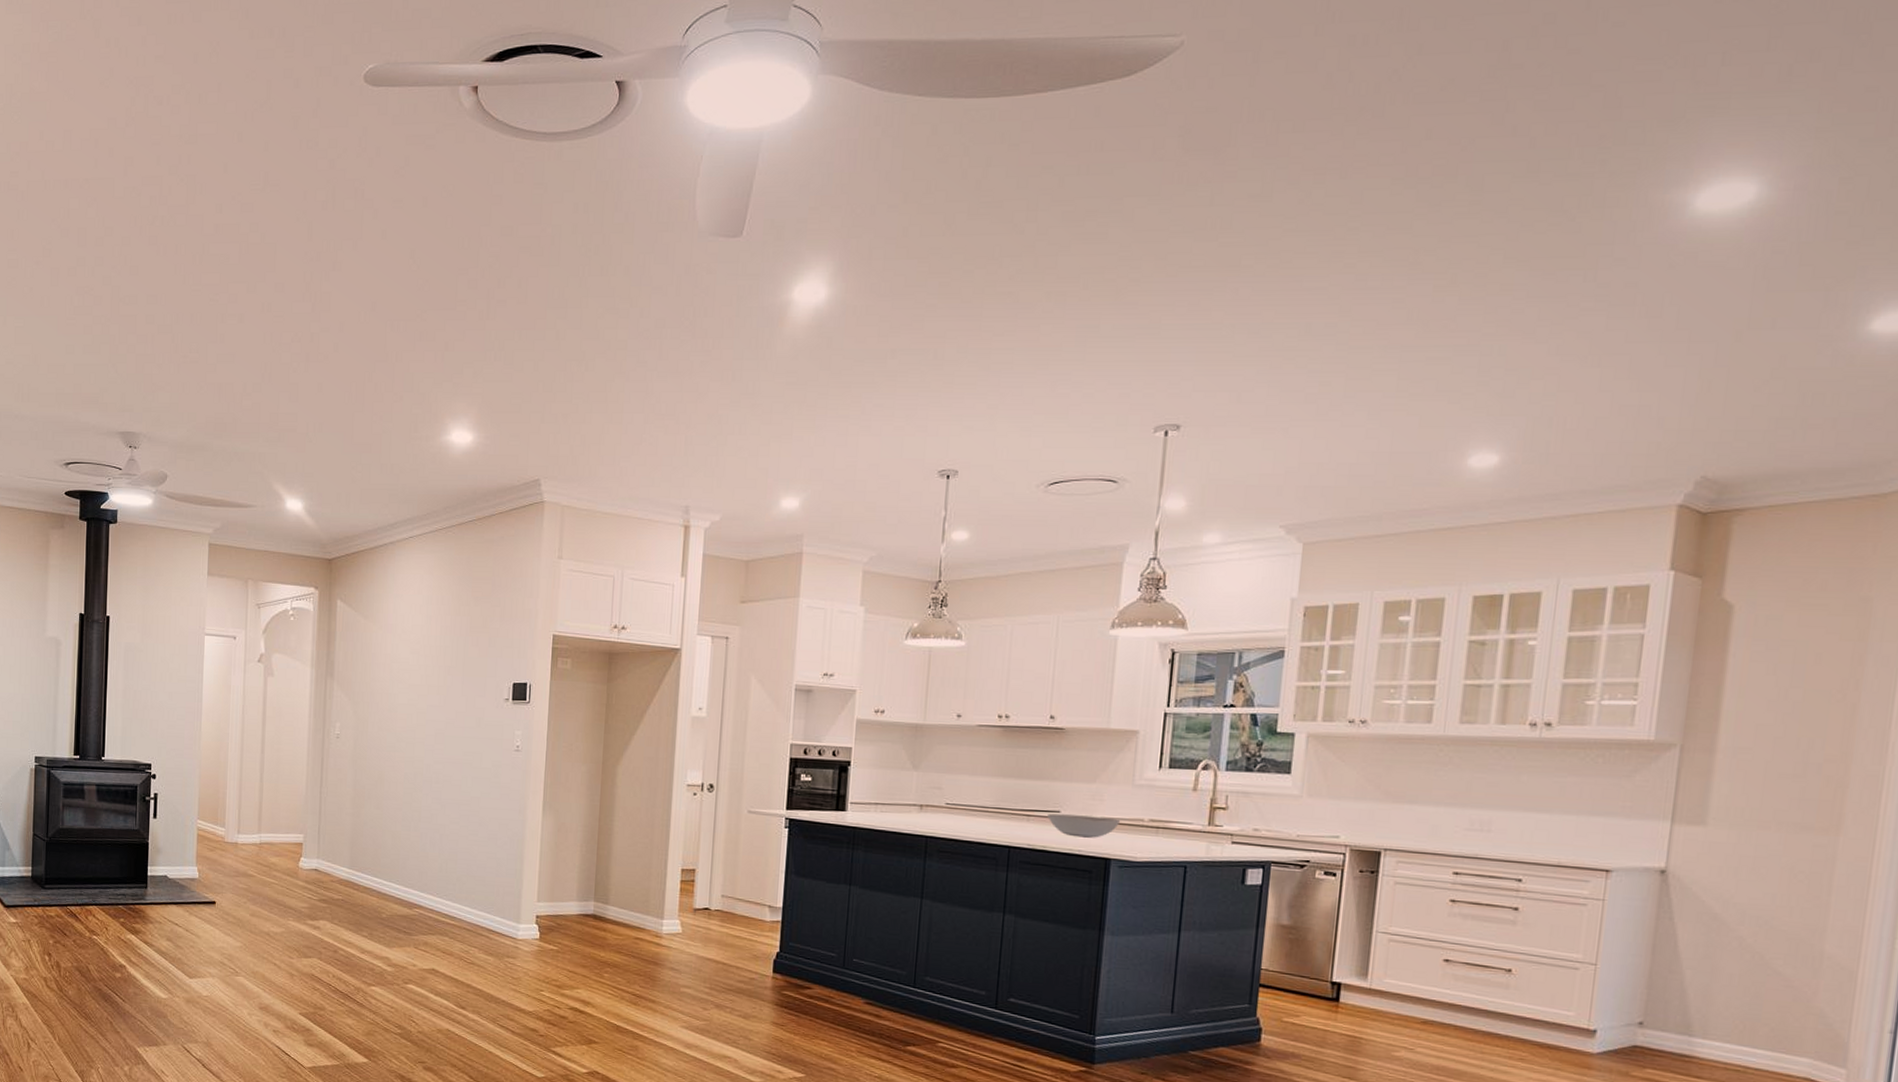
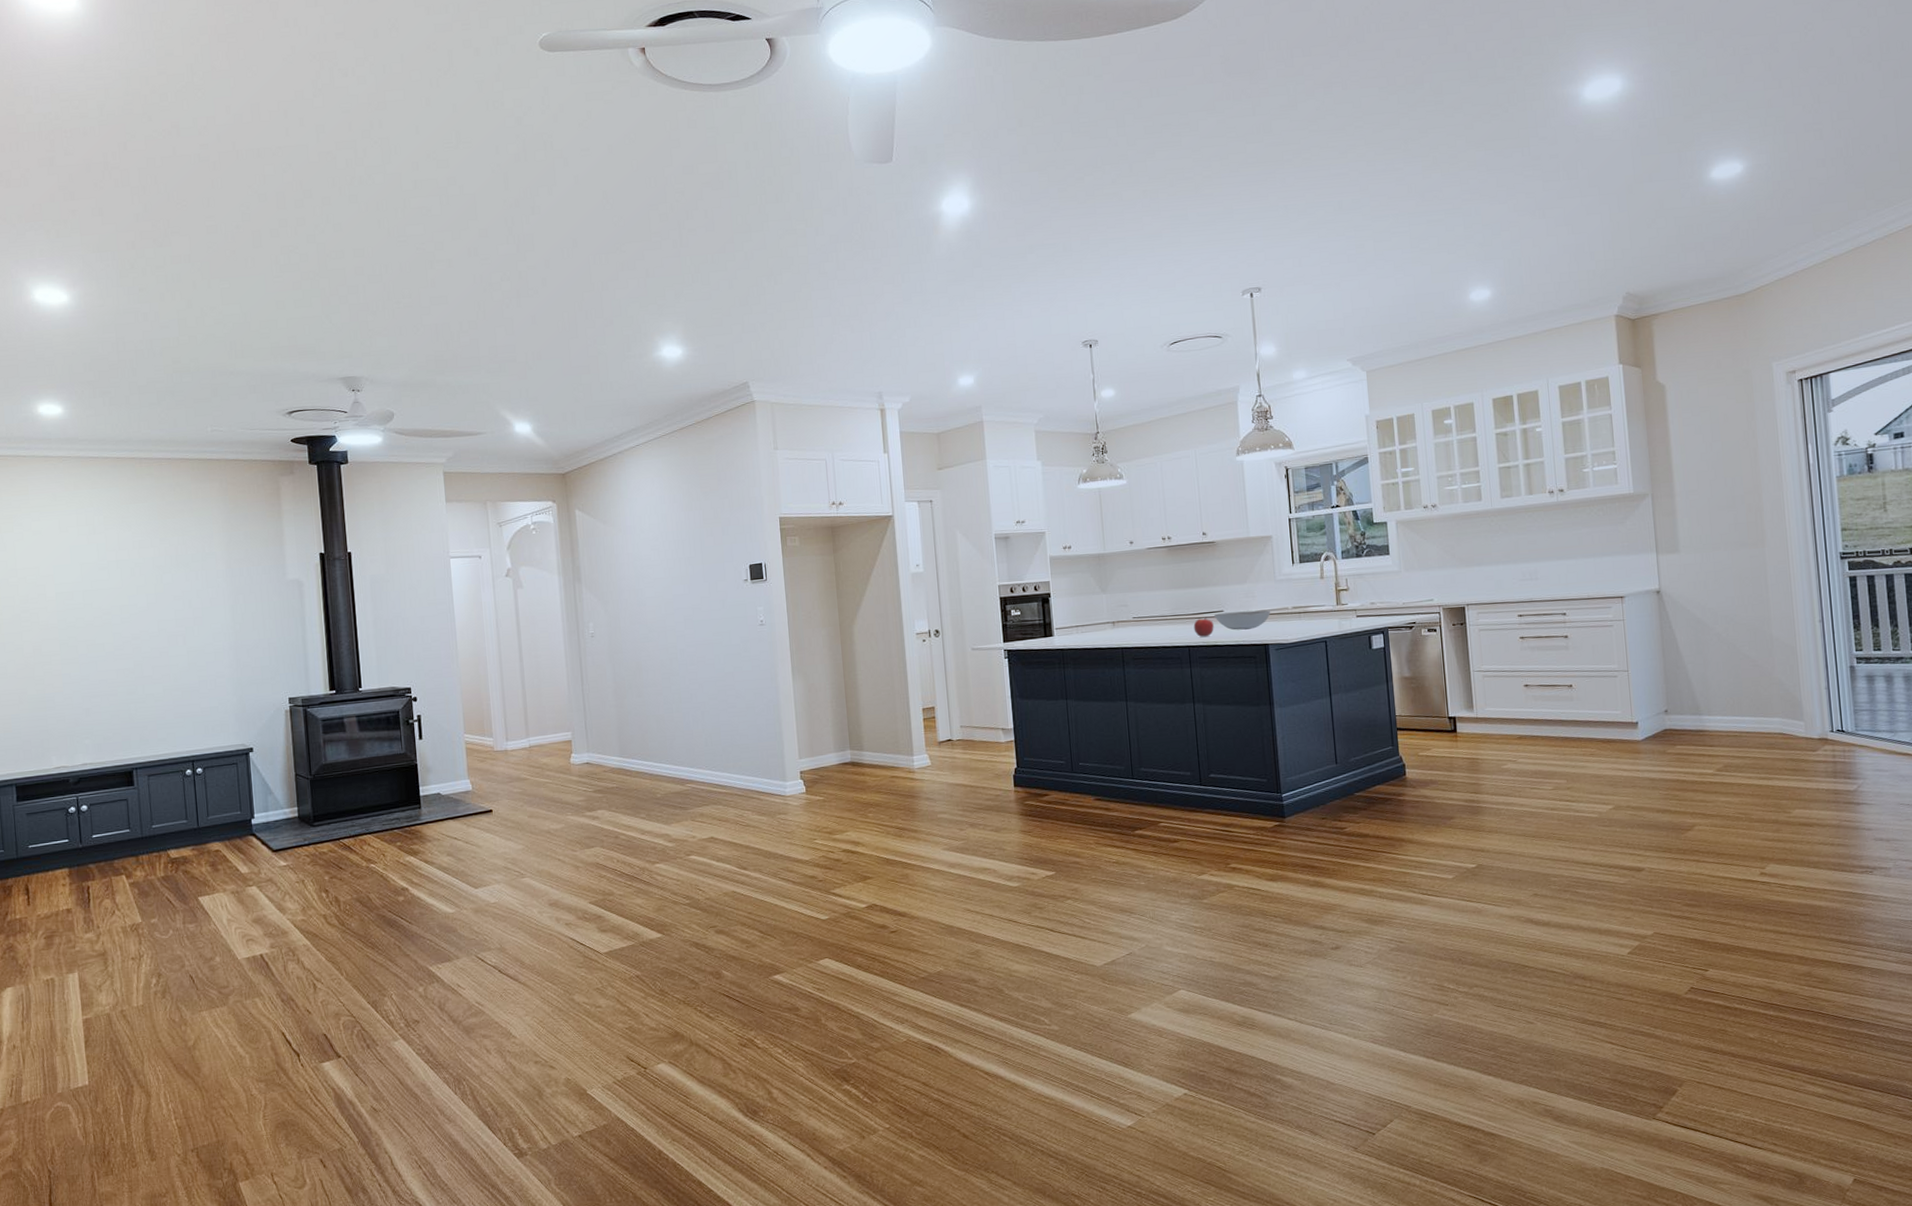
fruit: none [1019,815,1046,840] -> present [1193,617,1214,638]

